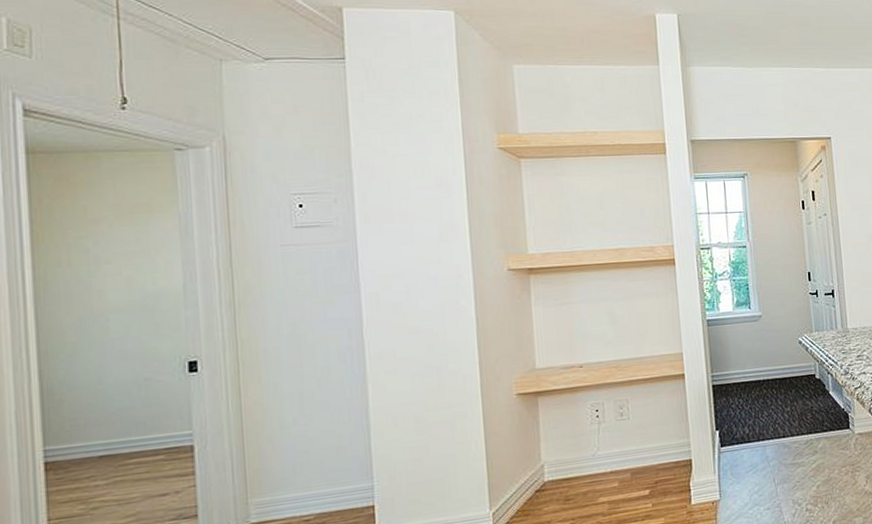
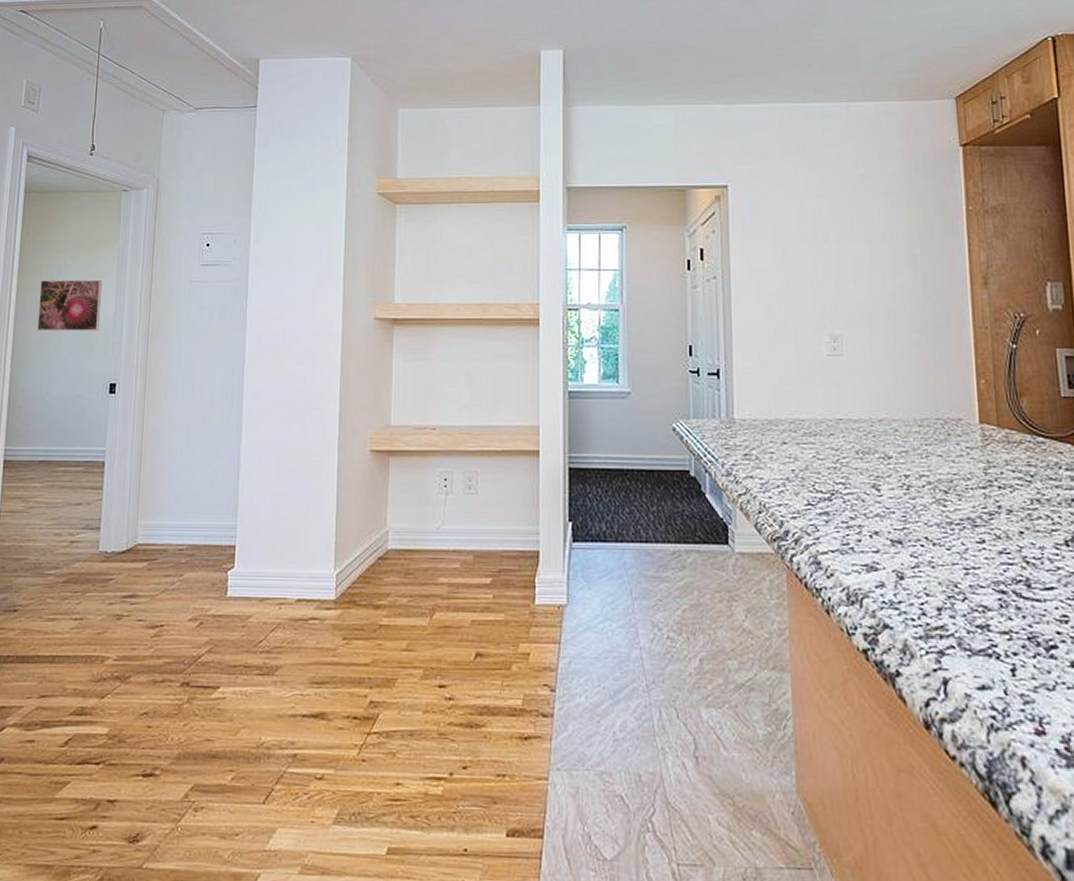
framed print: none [68,249,164,313] -> present [37,279,102,331]

